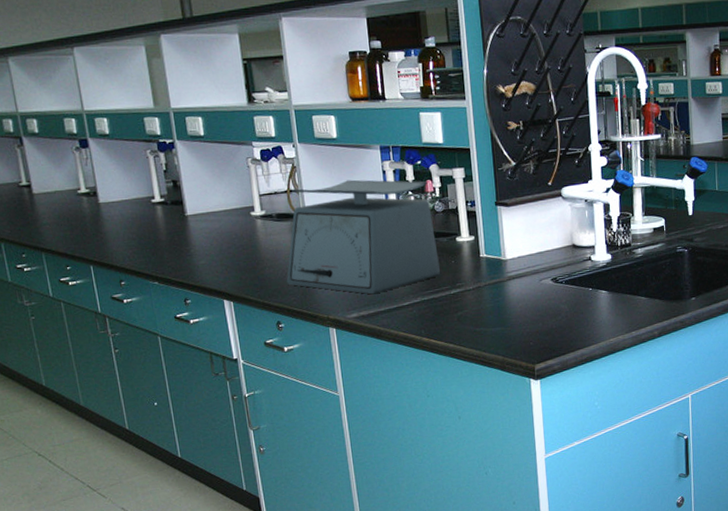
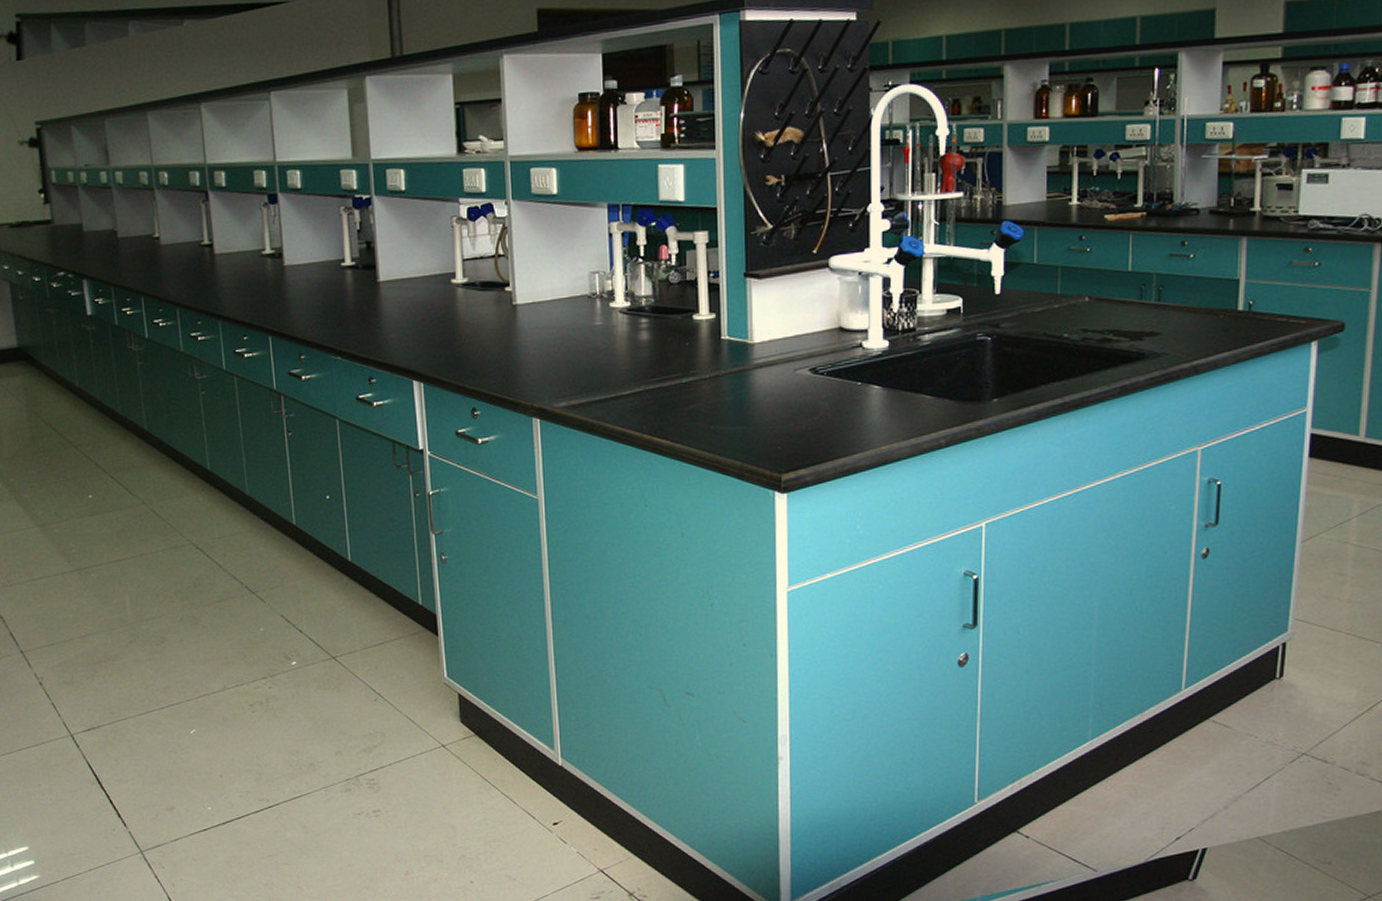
scale: present [286,179,441,295] -> none [486,243,672,380]

